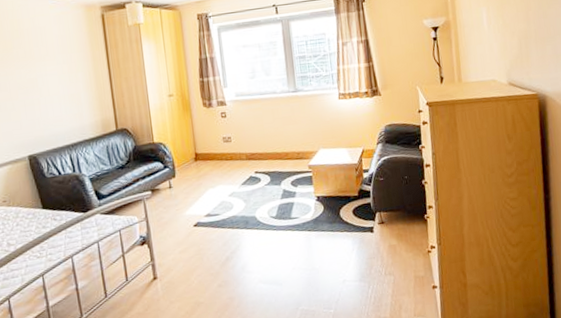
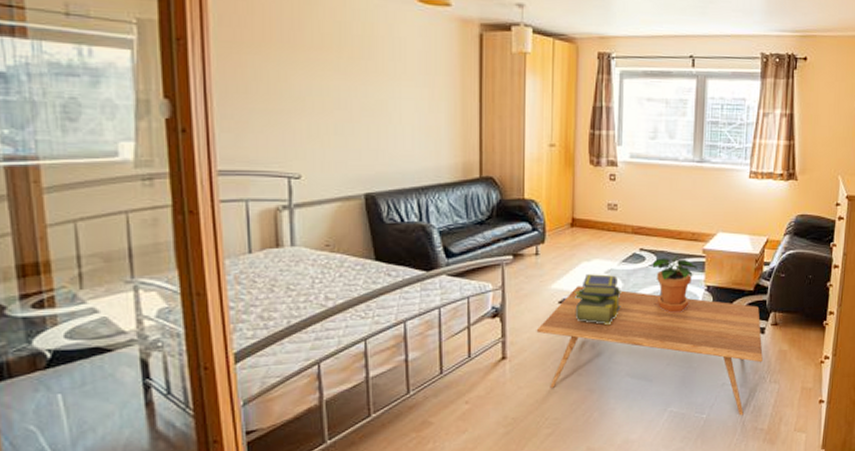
coffee table: none [178,208,376,308] -> present [536,286,763,416]
stack of books: none [205,197,246,241] -> present [574,274,621,324]
potted plant: none [268,174,306,225] -> present [653,256,697,314]

